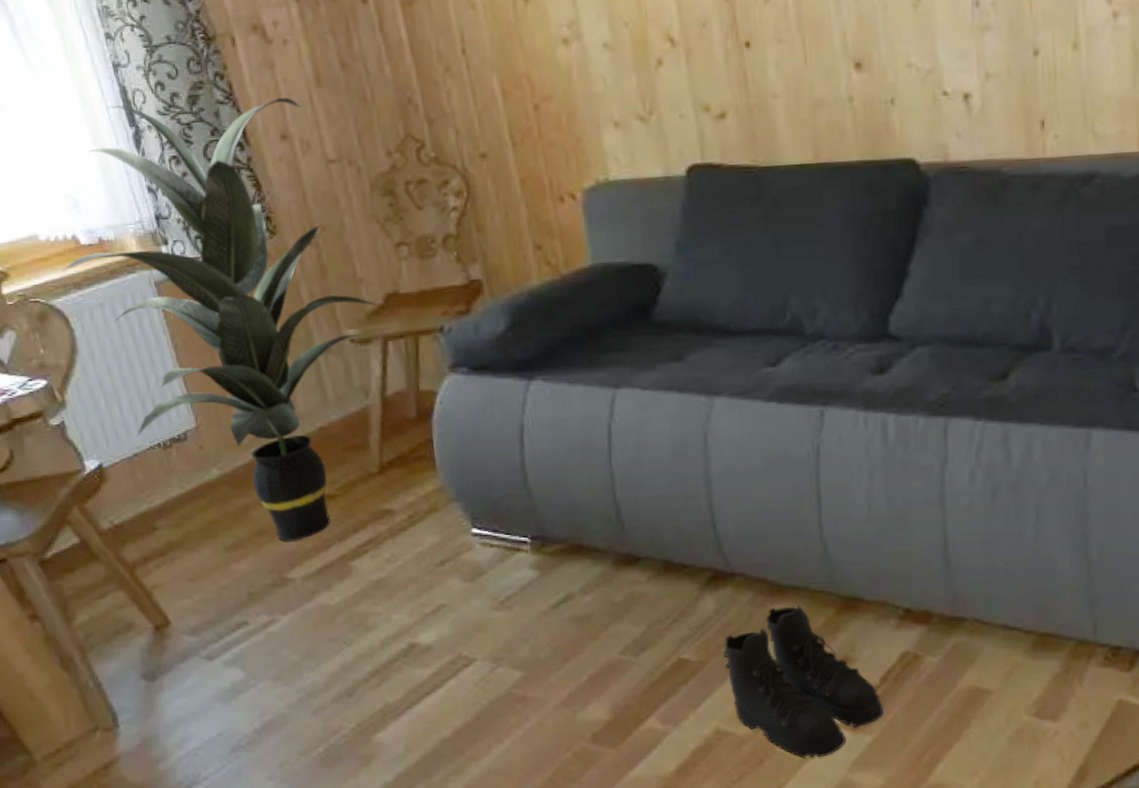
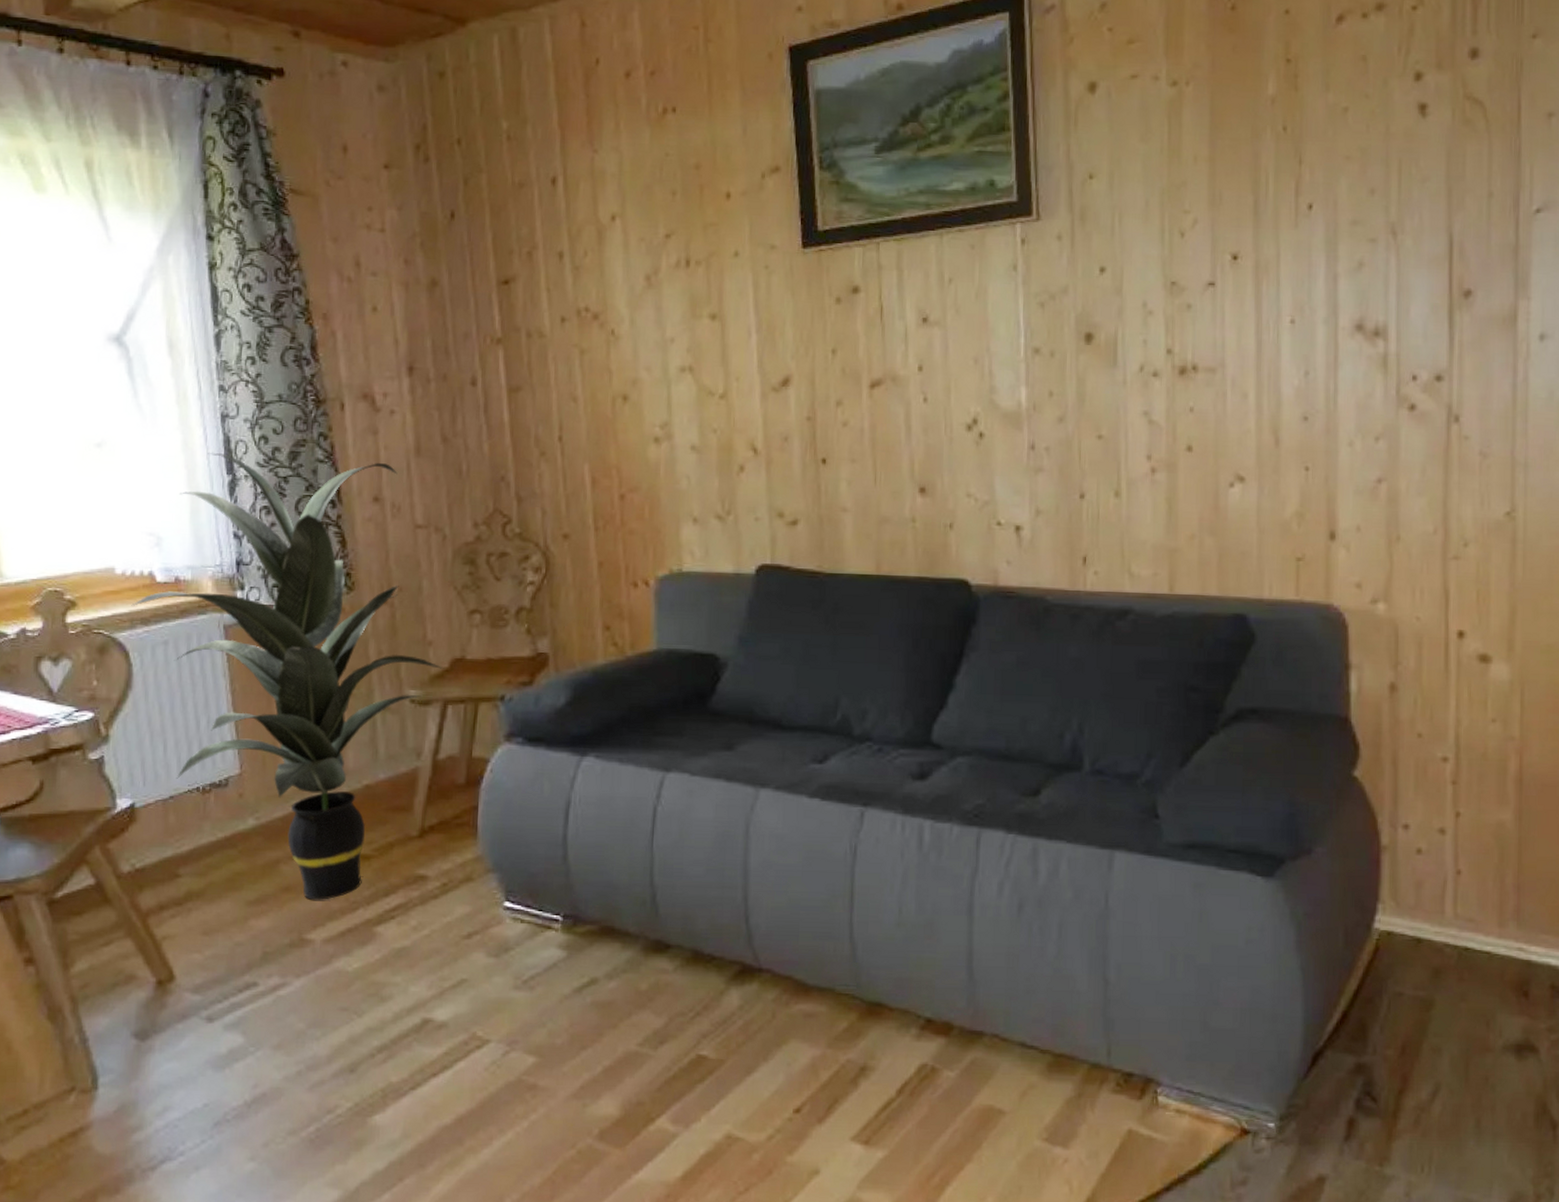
boots: present [723,605,883,759] -> none [742,1007,897,1172]

